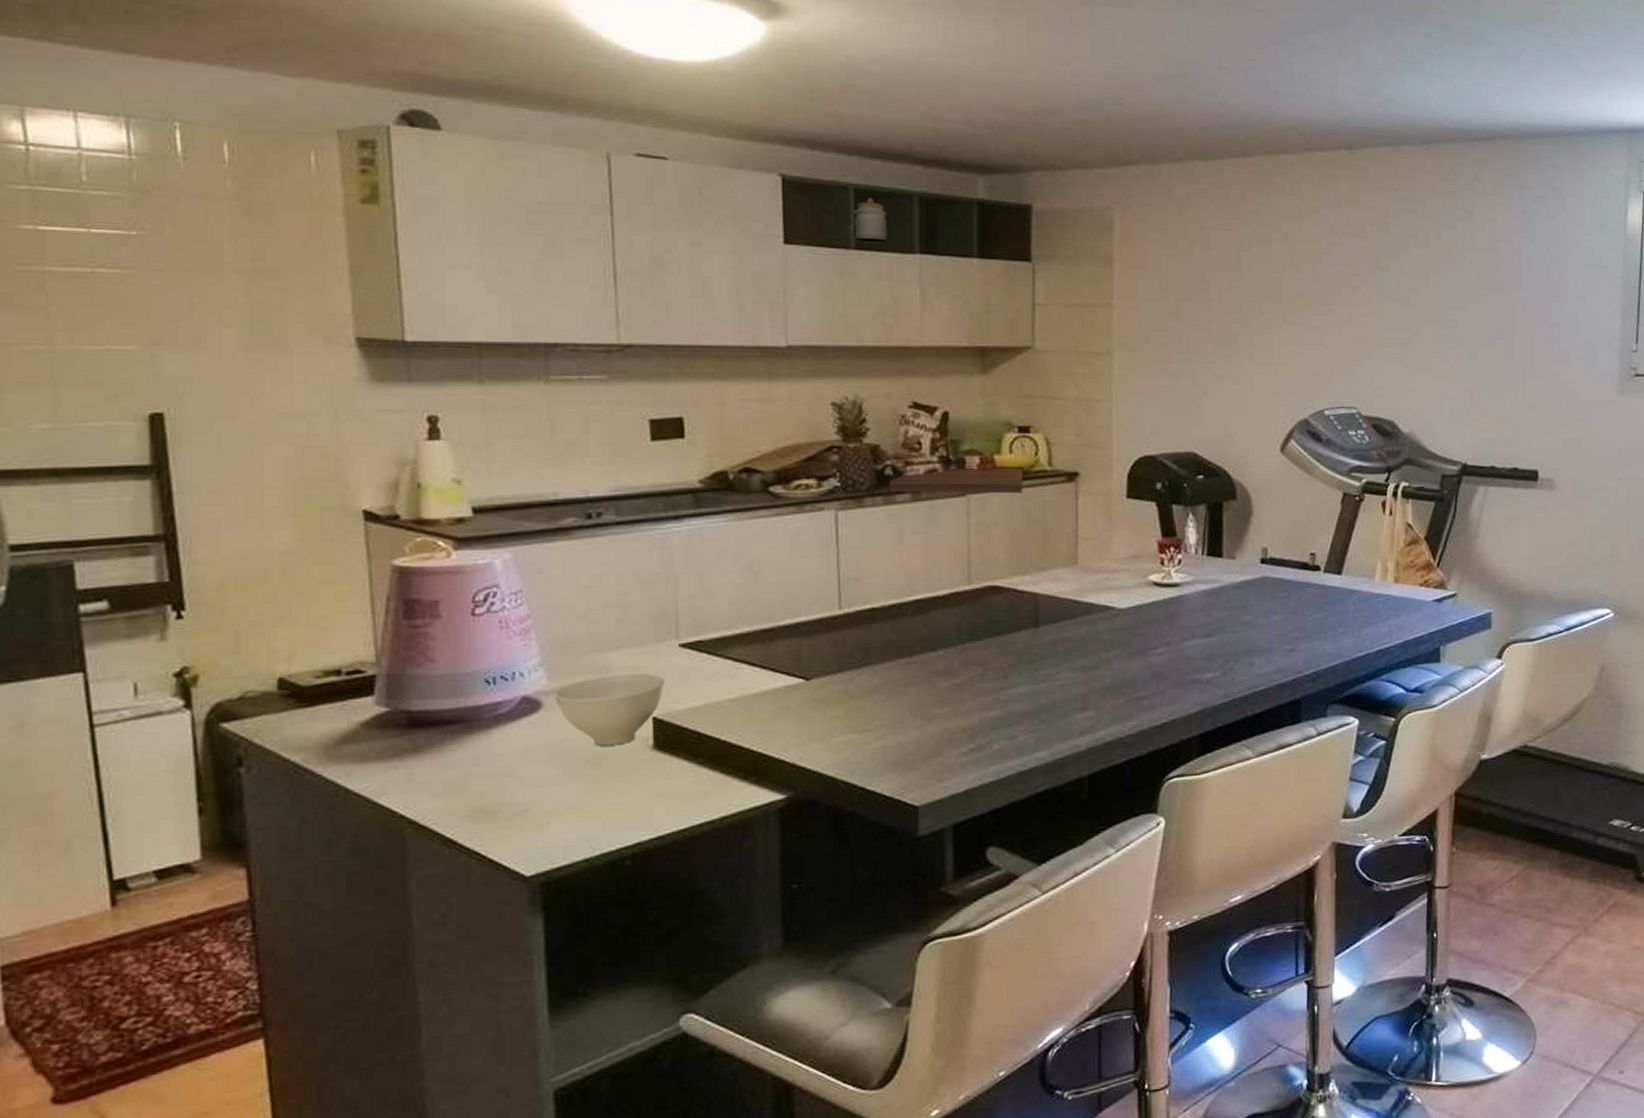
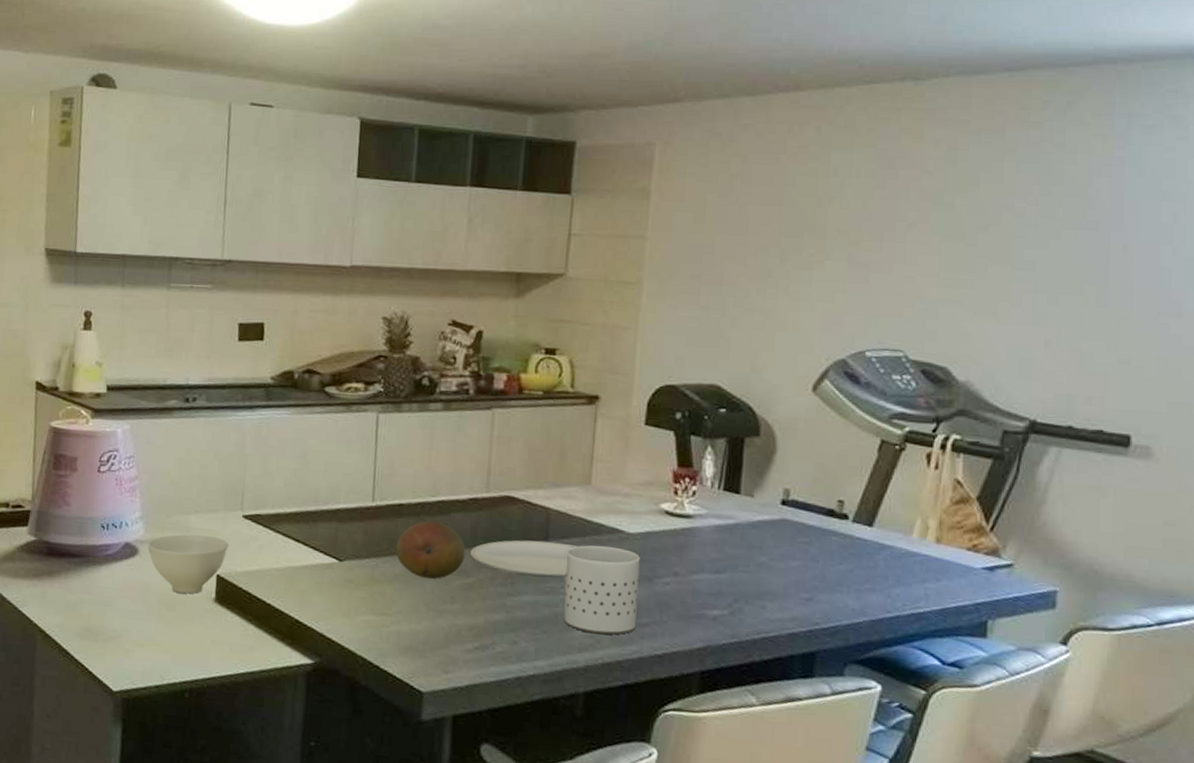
jar: present [854,198,888,242] -> none [415,137,445,176]
fruit: none [872,623,952,685] -> present [395,521,466,579]
cutting board: present [888,466,1023,494] -> none [423,381,546,412]
plate: none [956,627,1069,667] -> present [470,540,577,578]
mug: none [1058,624,1135,715] -> present [563,545,640,635]

